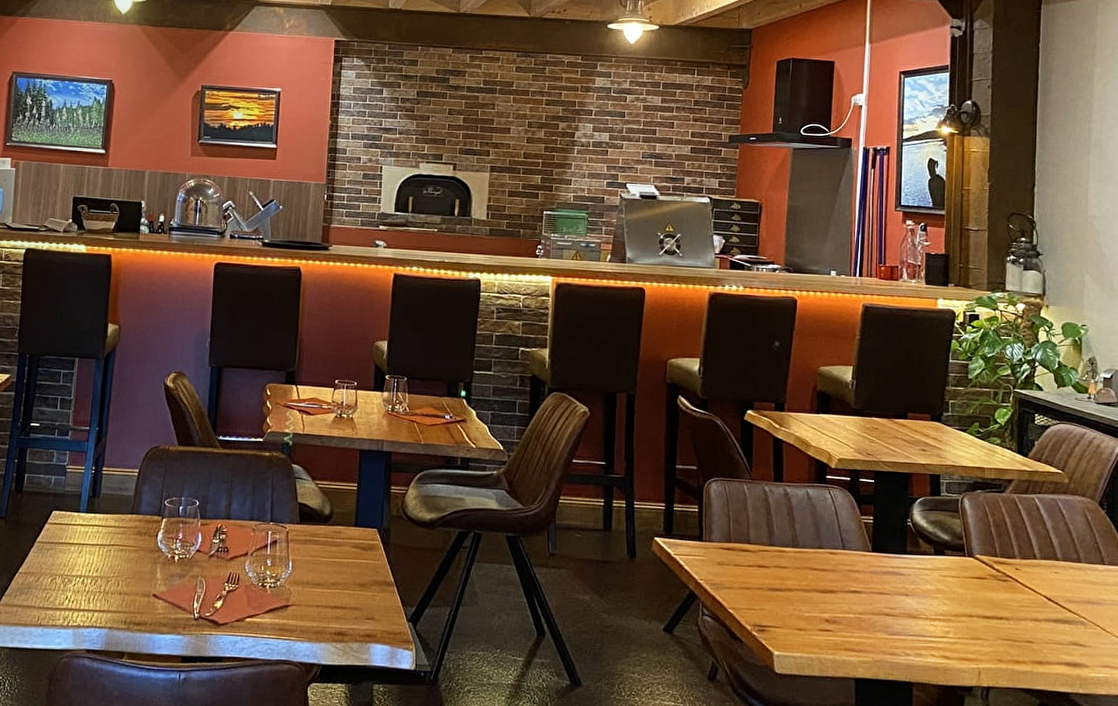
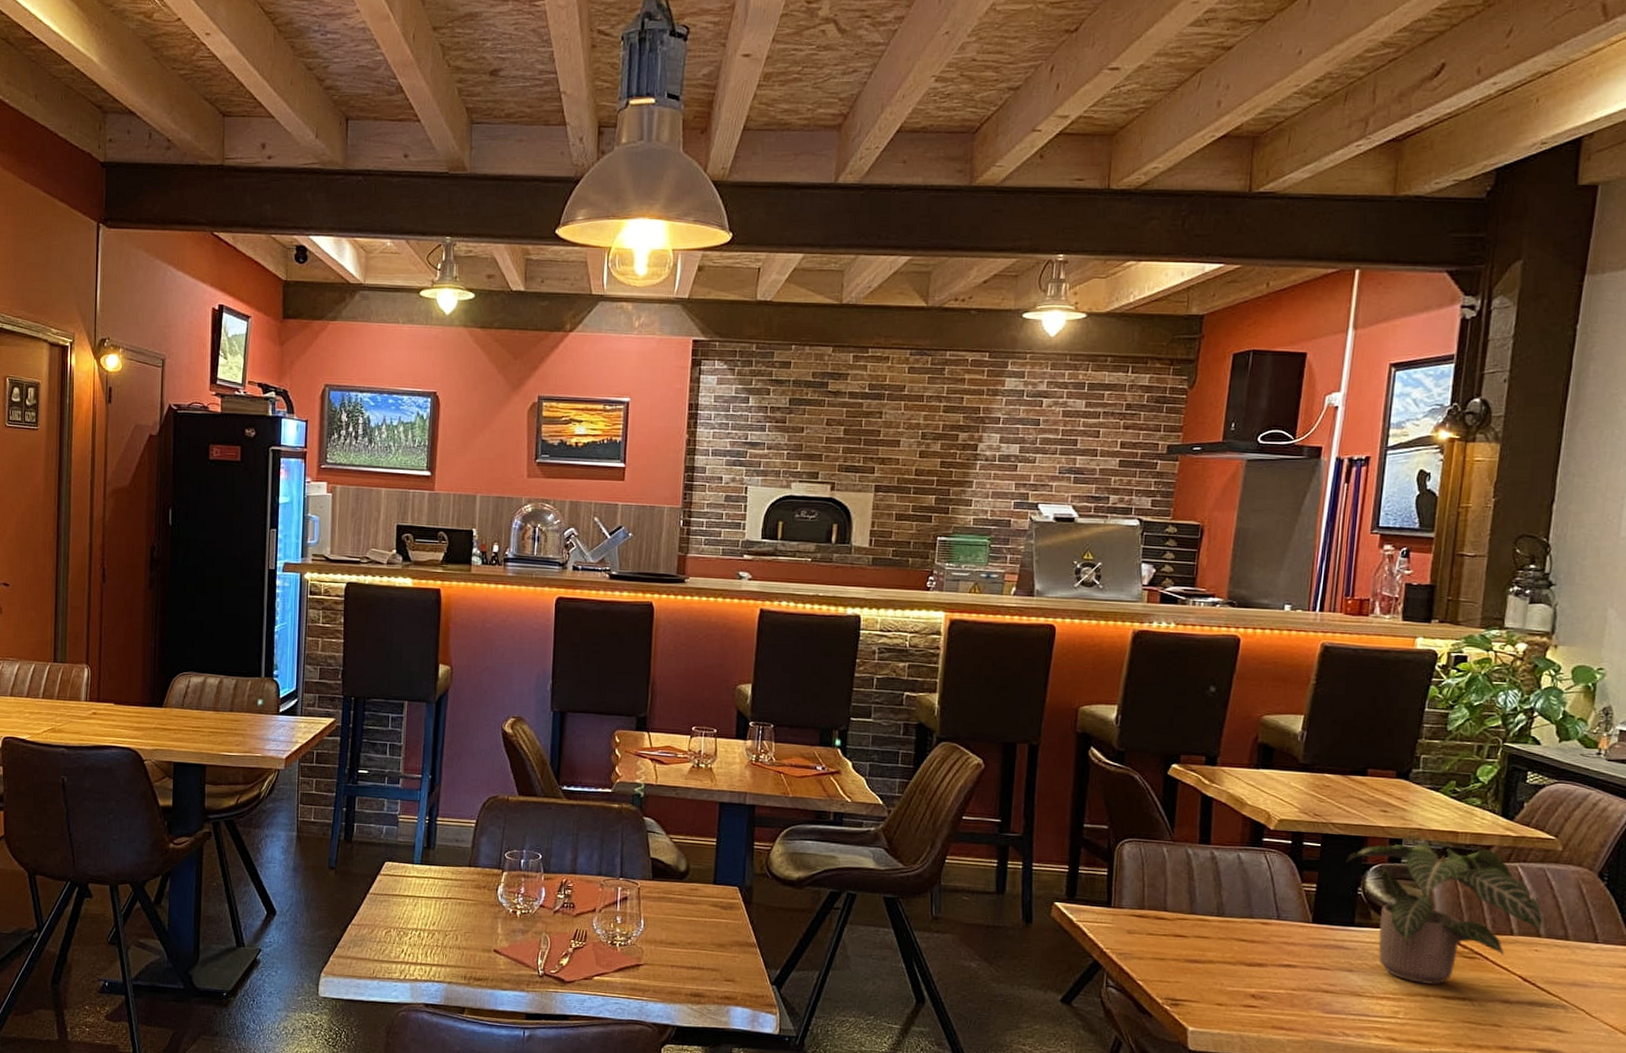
potted plant: none [896,479,1058,606] -> present [1346,844,1542,985]

